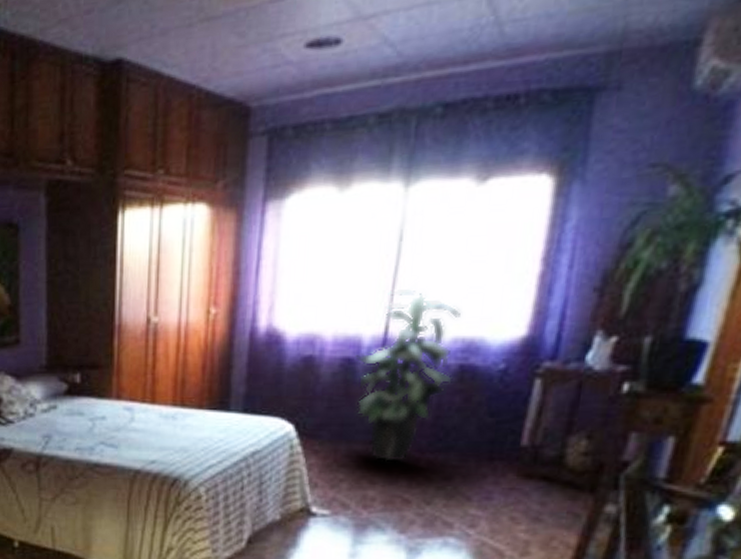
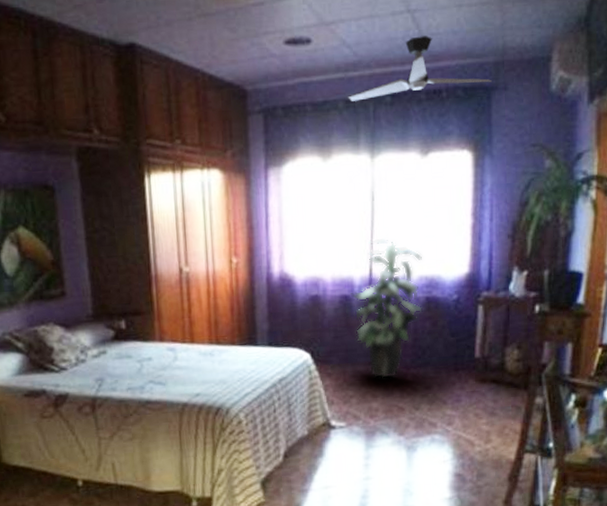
ceiling fan: none [382,23,599,115] -> present [348,36,492,101]

